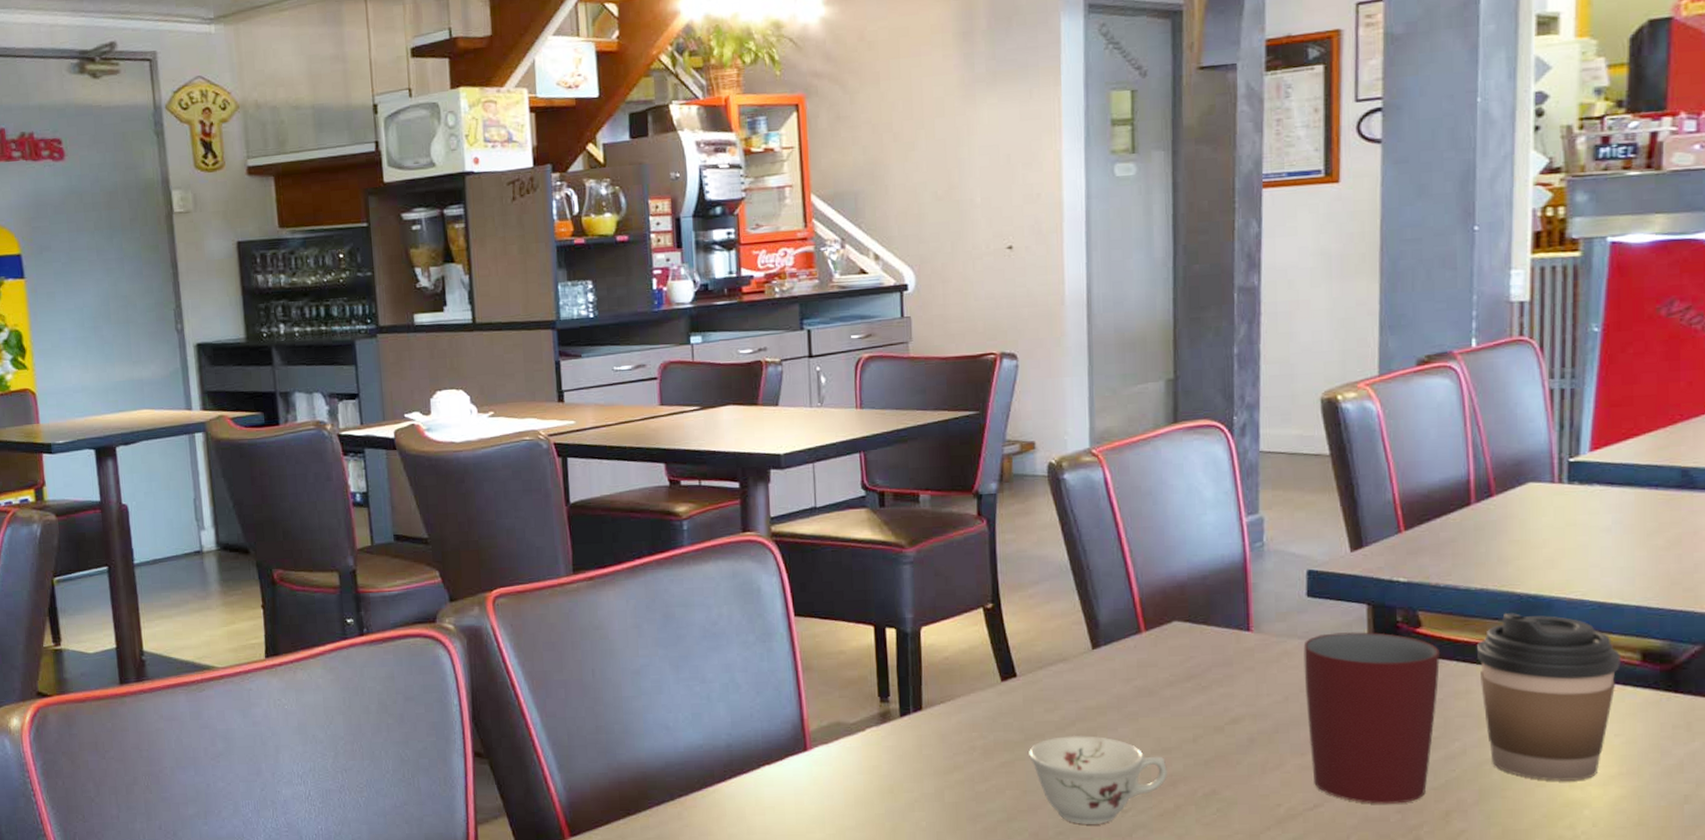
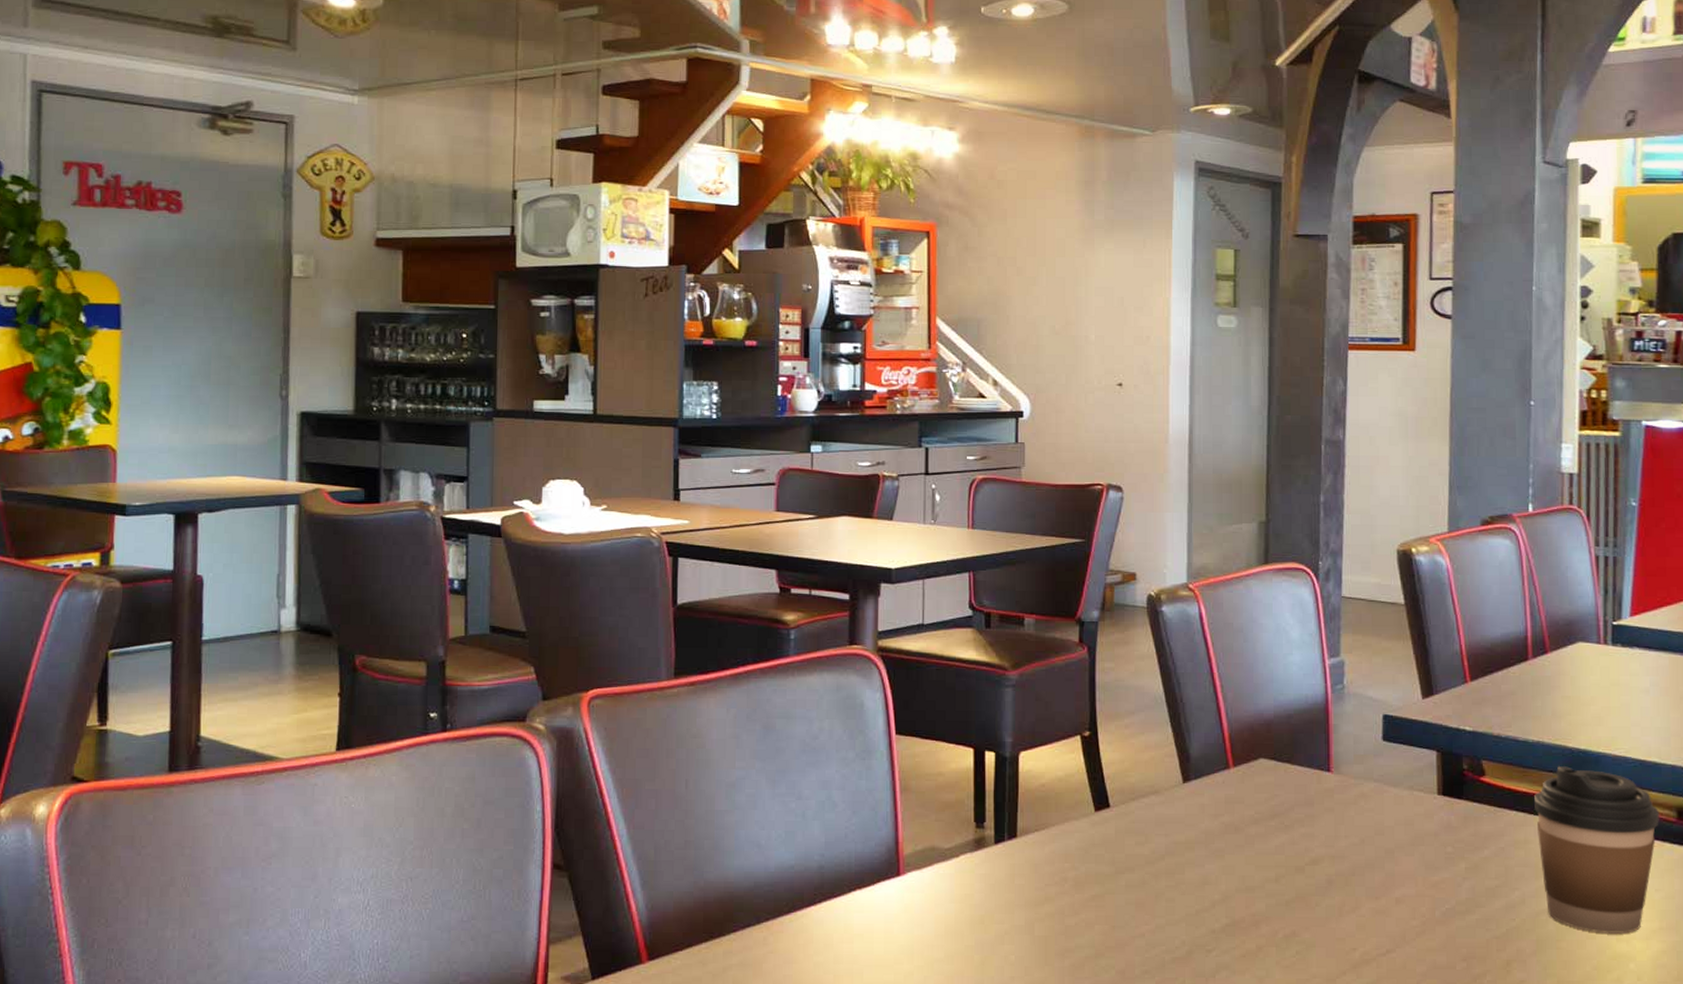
teacup: present [1029,735,1167,824] -> none [1119,870,1250,963]
mug: present [1303,632,1441,804] -> none [1379,777,1502,952]

